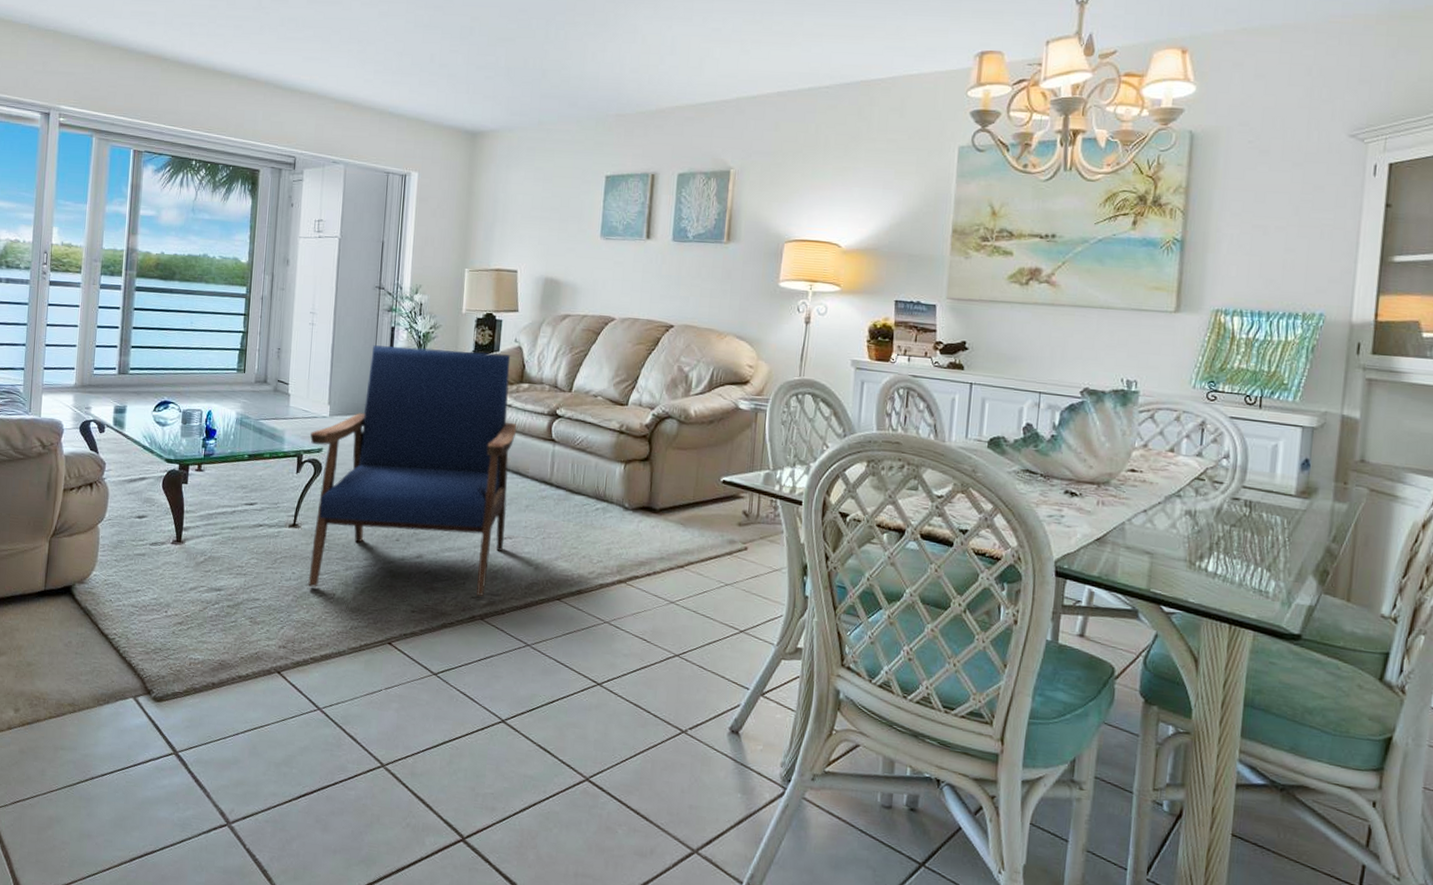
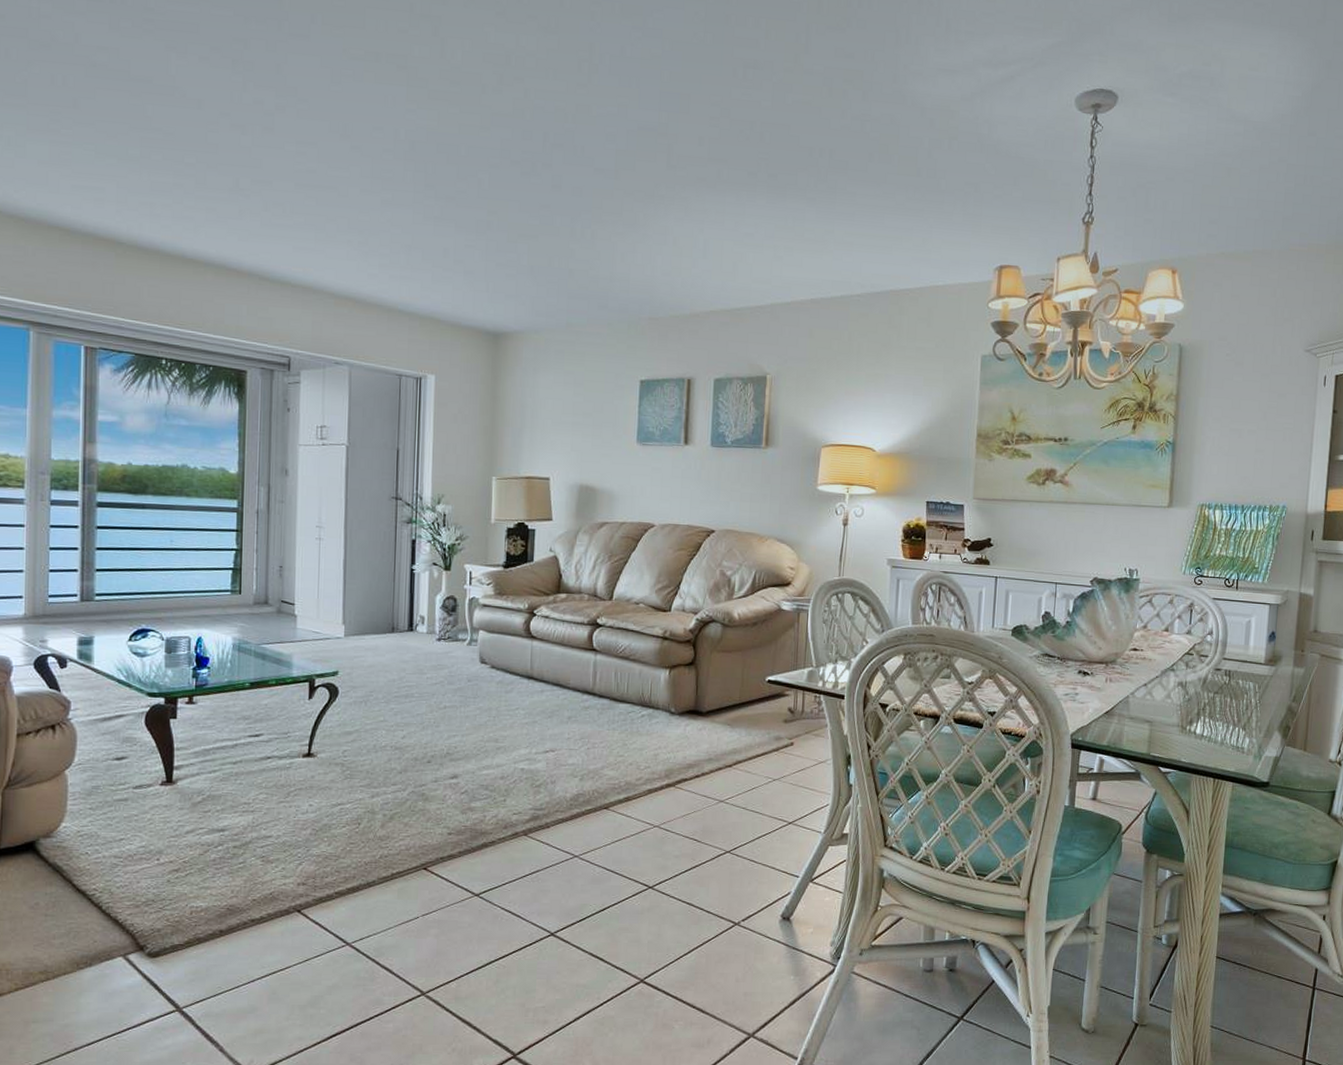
armchair: present [308,345,517,596] -> none [323,559,556,818]

